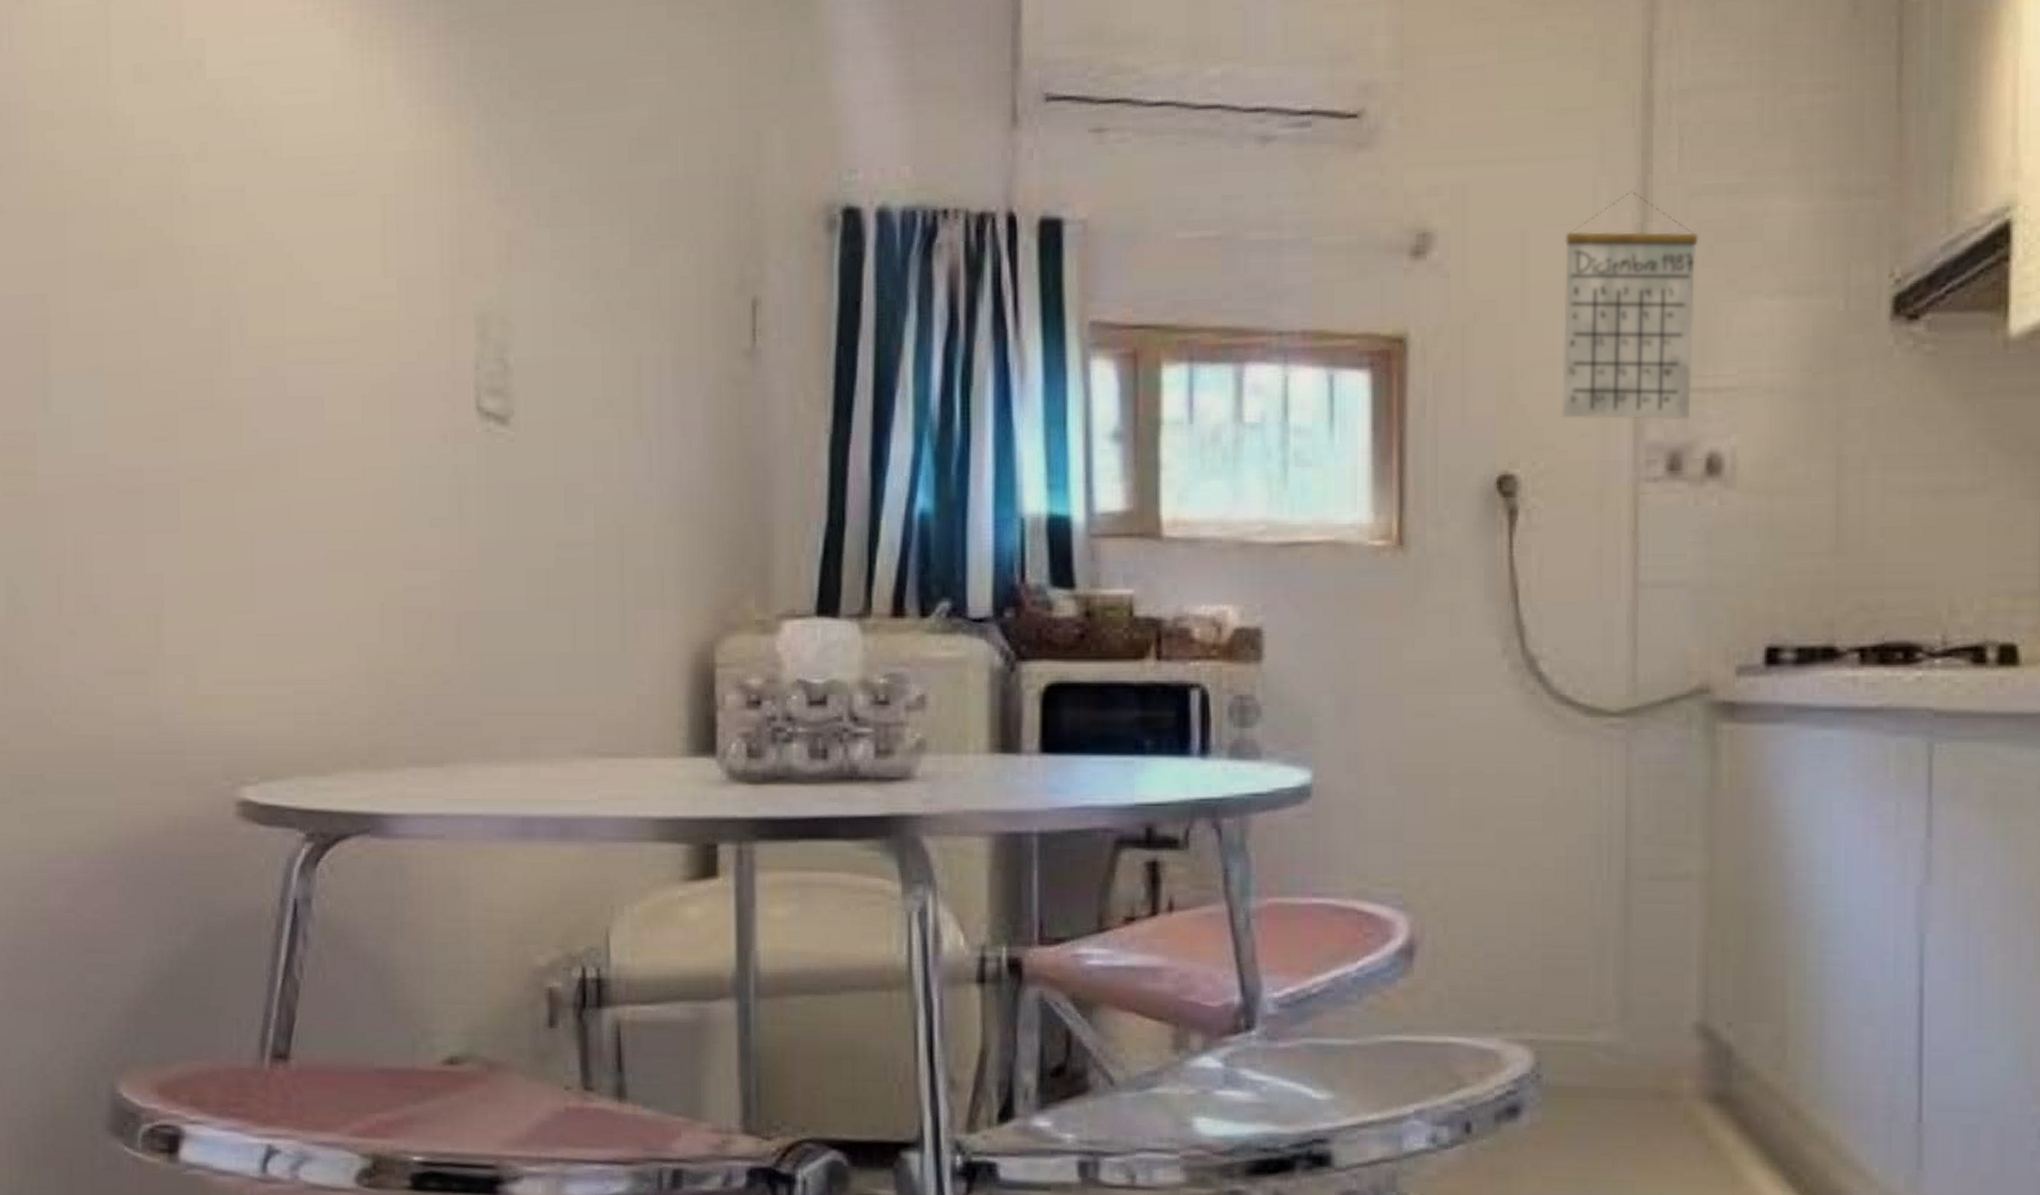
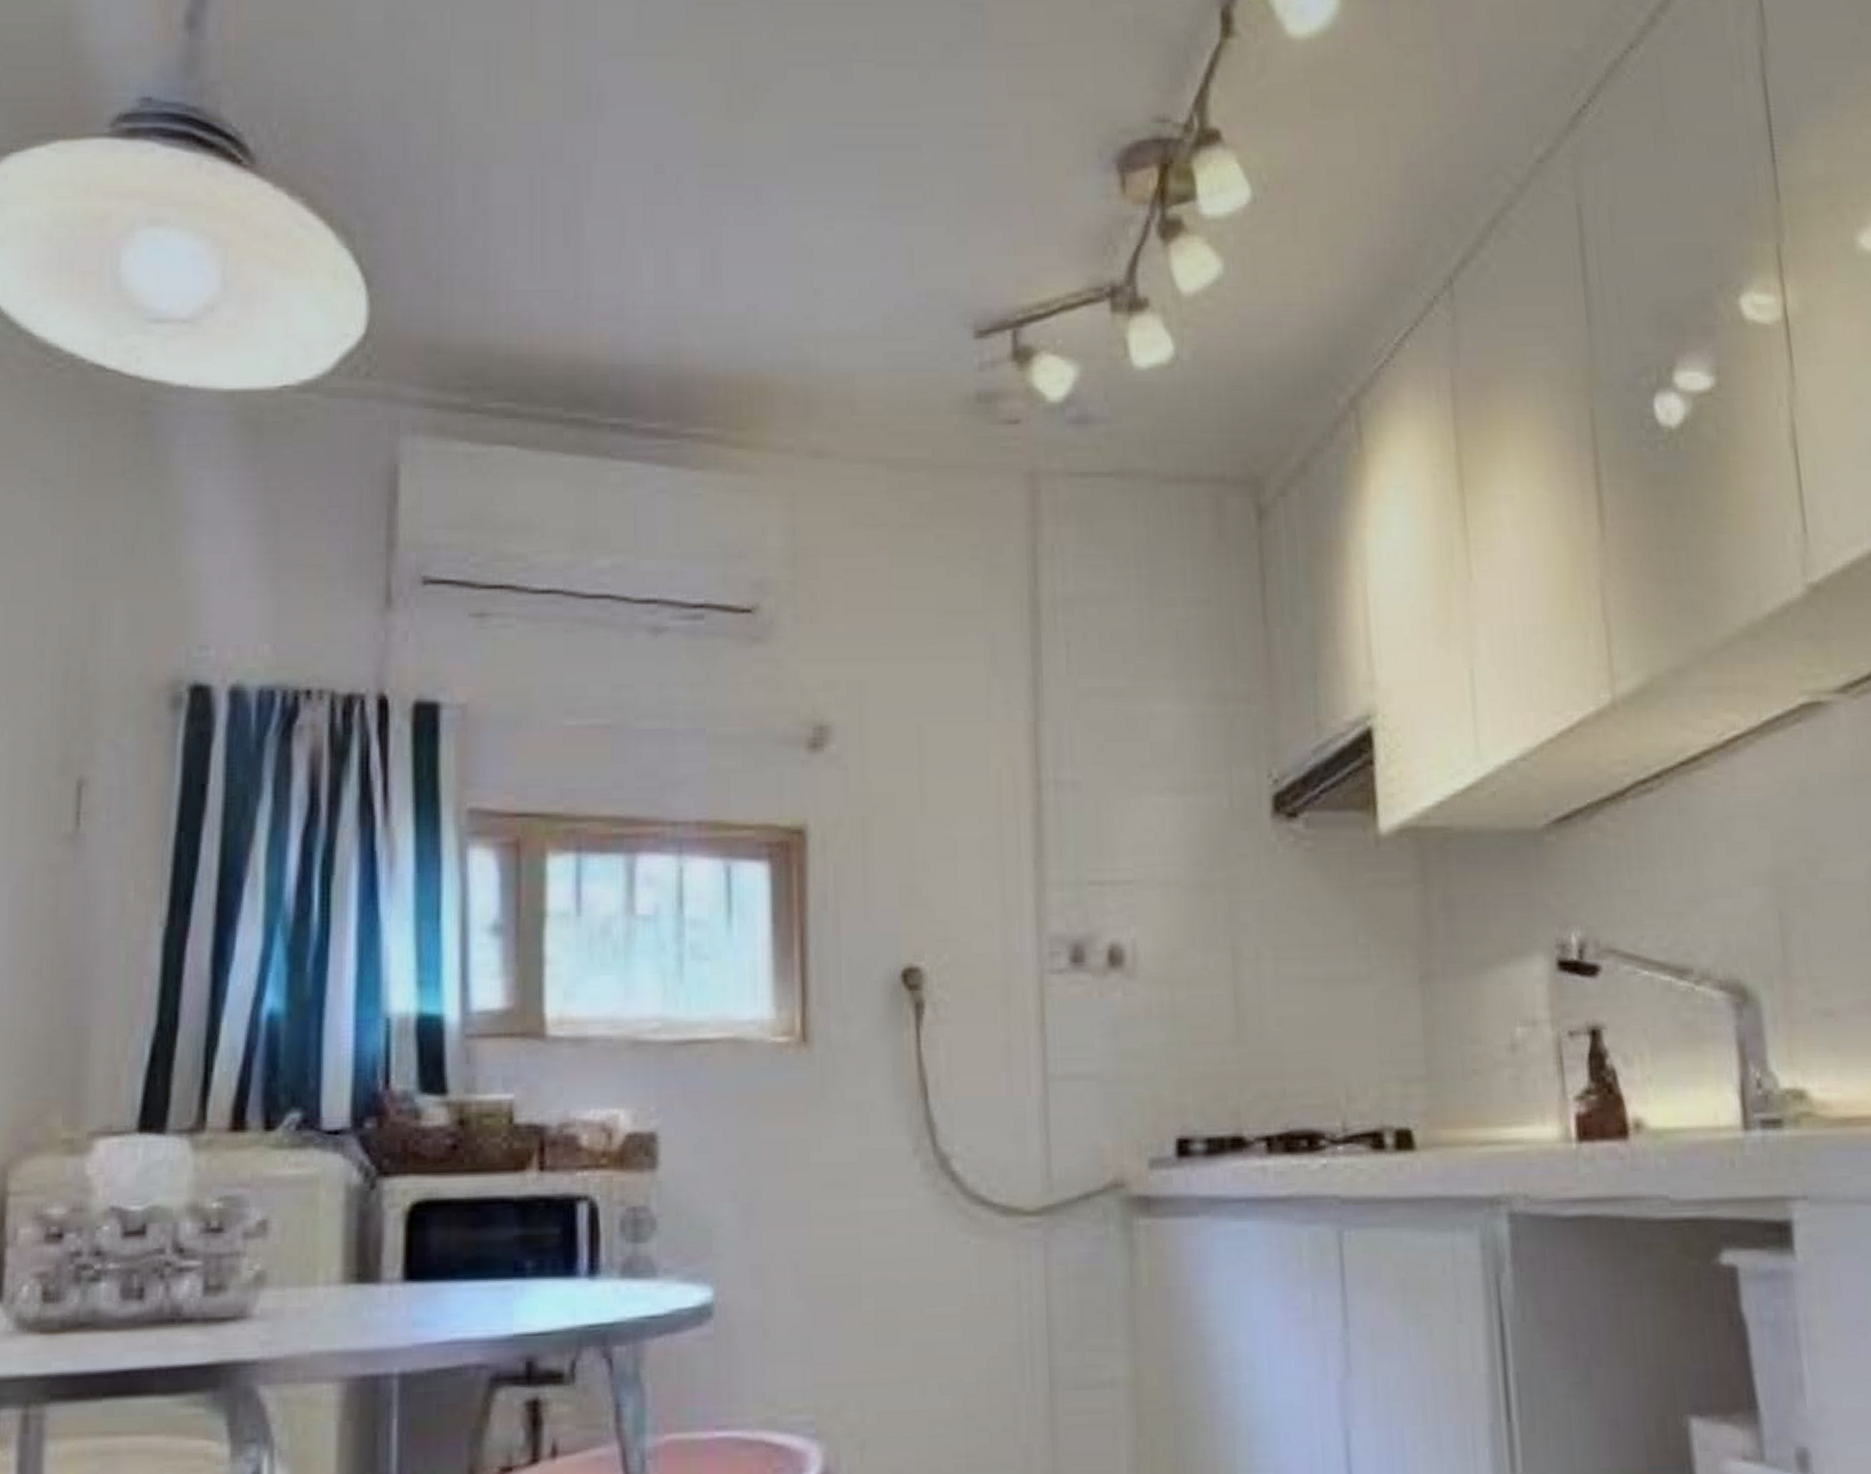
calendar: present [1562,190,1699,420] -> none [961,691,1091,913]

